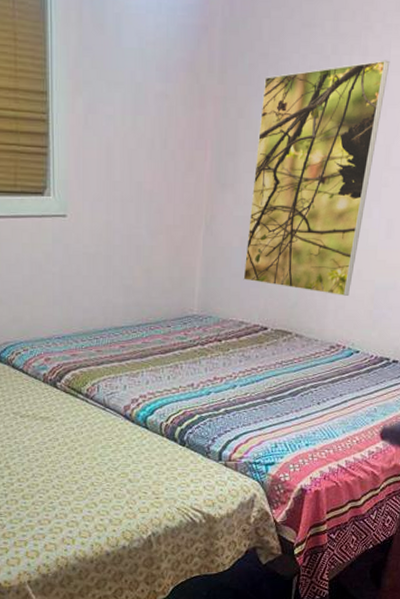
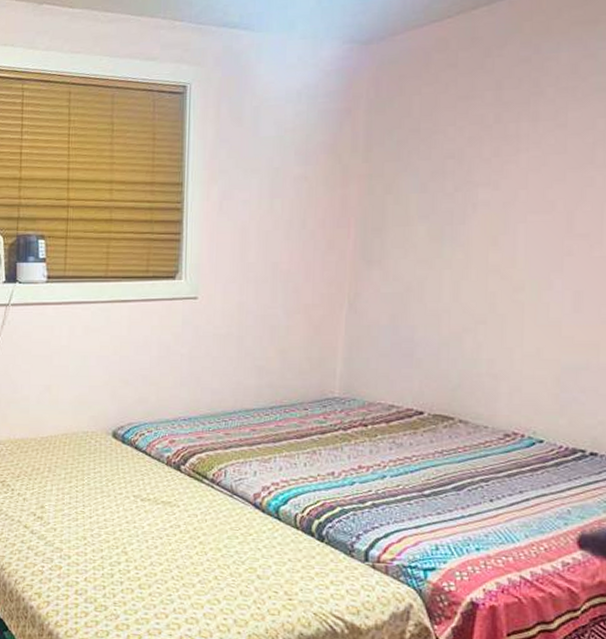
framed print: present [243,60,390,297] -> none [393,123,568,378]

